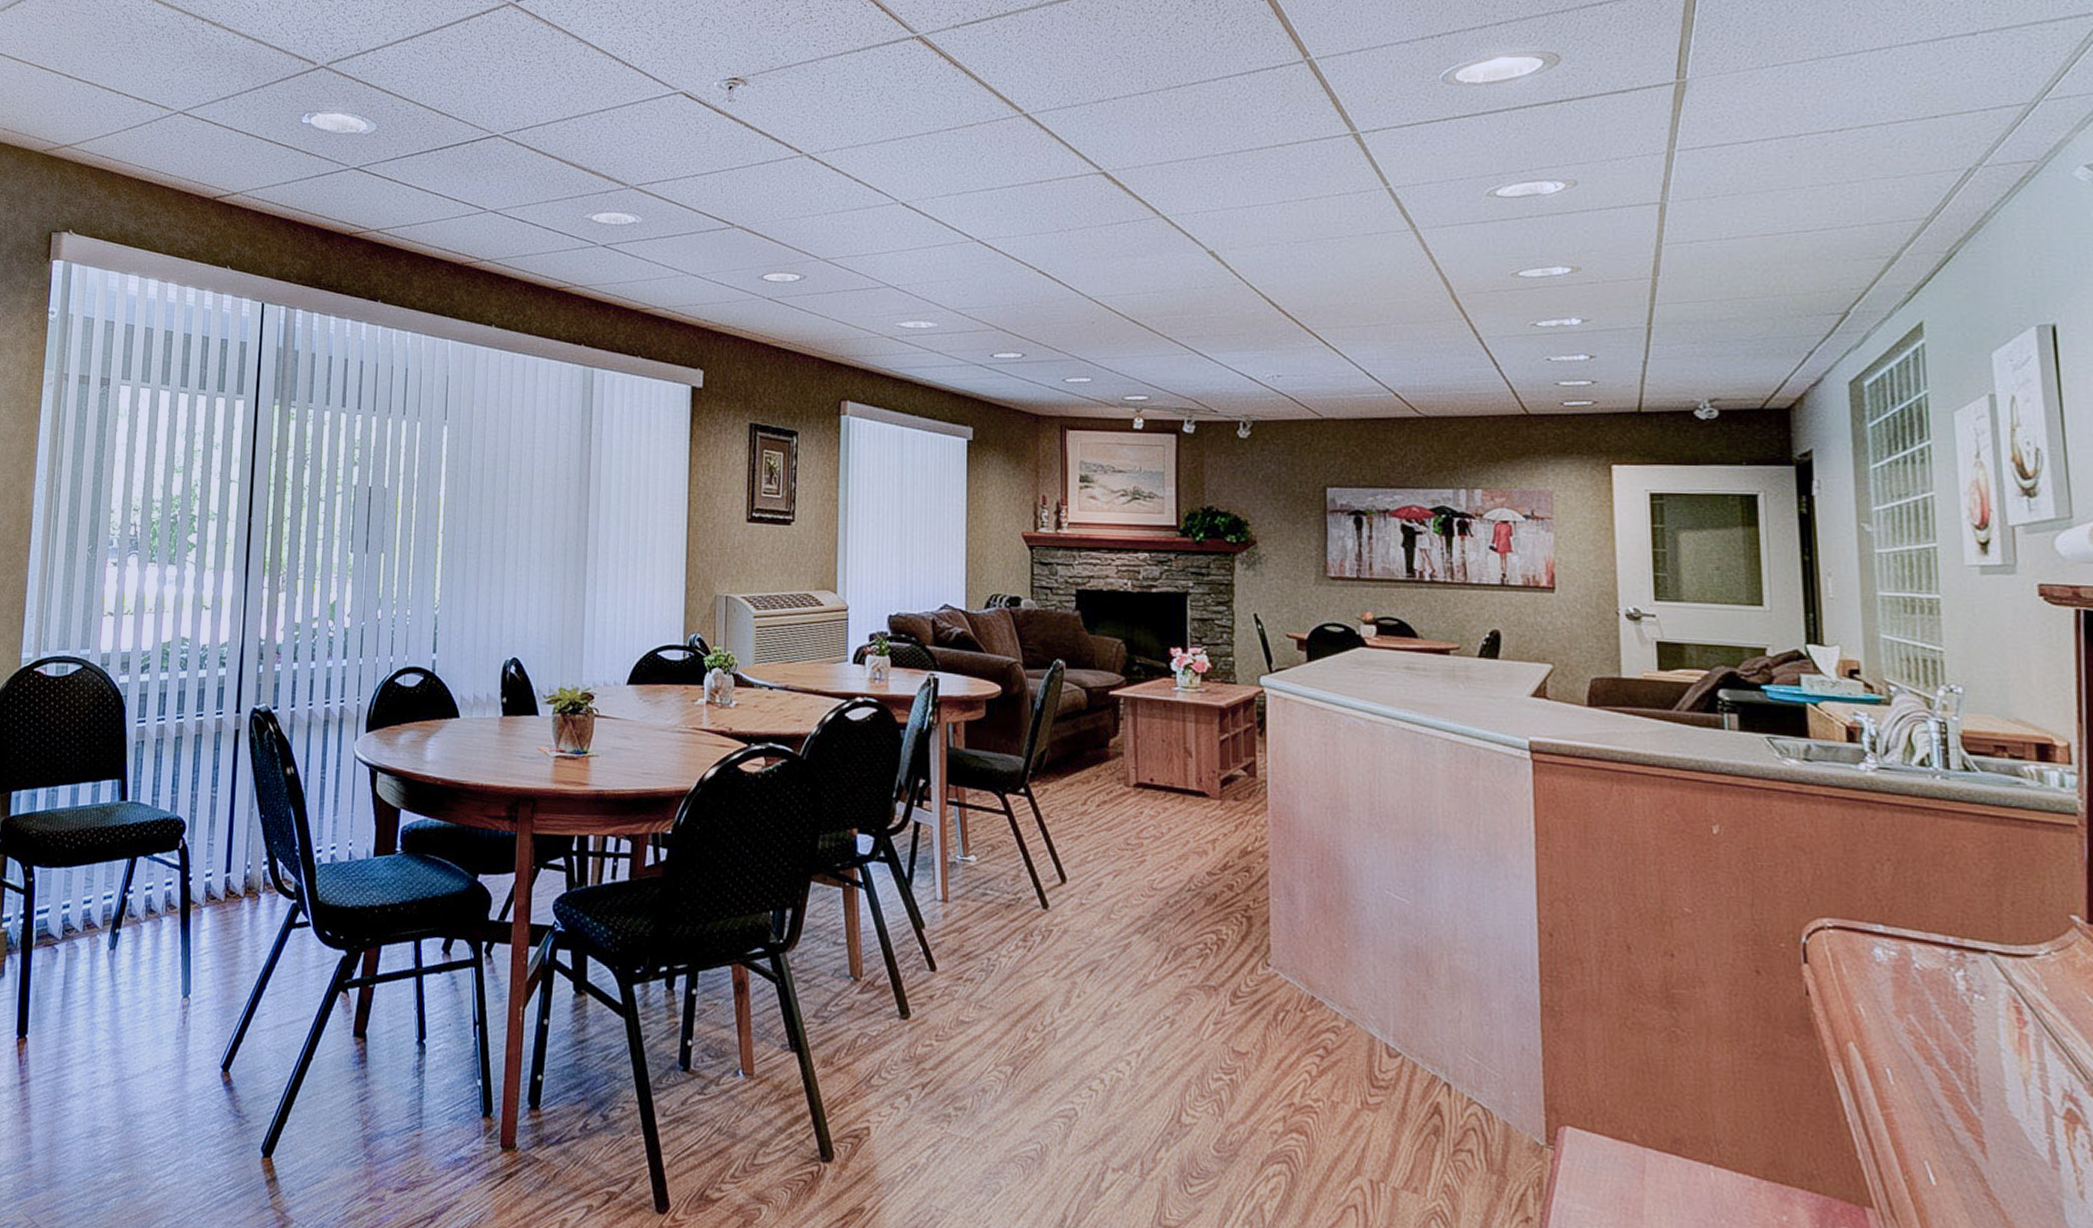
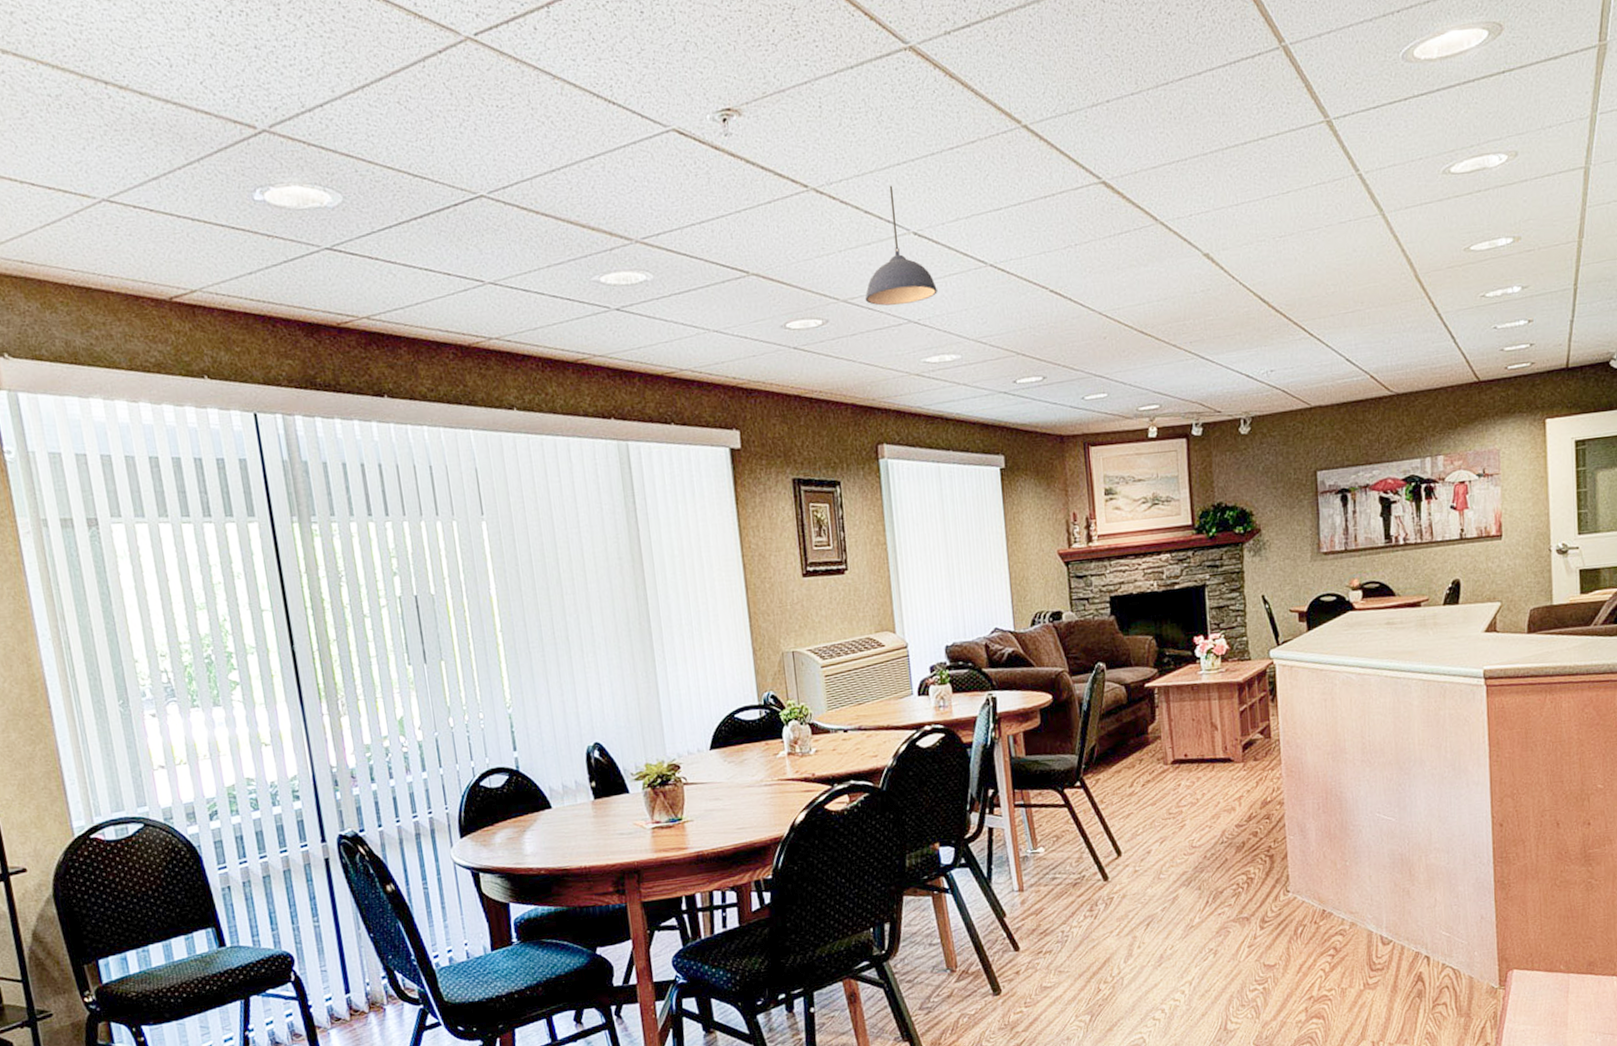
pendant light: none [845,158,920,270] -> present [865,185,938,306]

